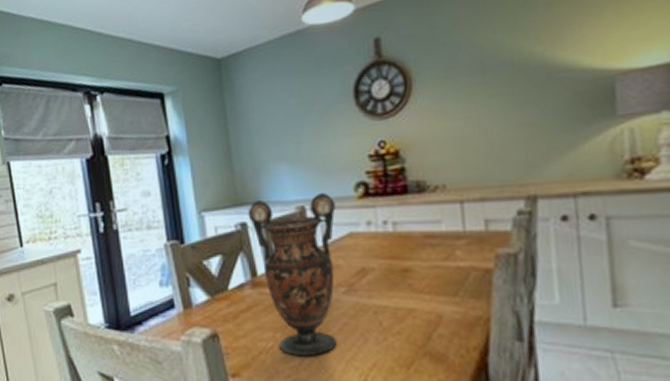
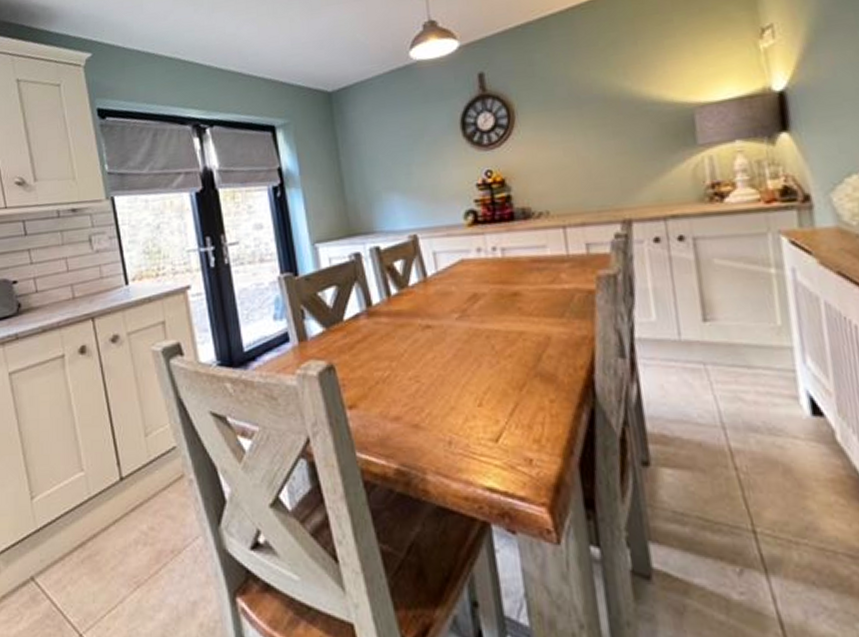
vase: present [248,193,338,357] -> none [361,221,453,385]

